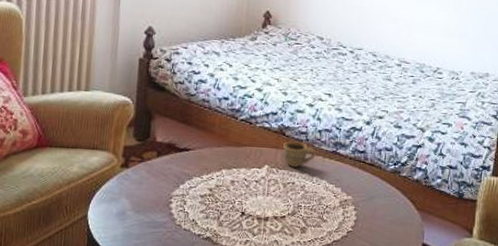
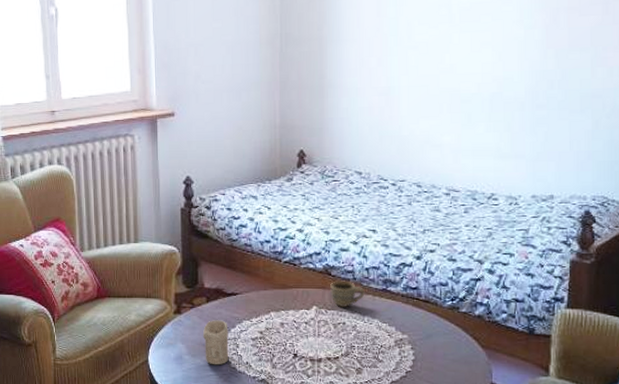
candle: none [149,175,177,222] -> present [203,320,229,365]

